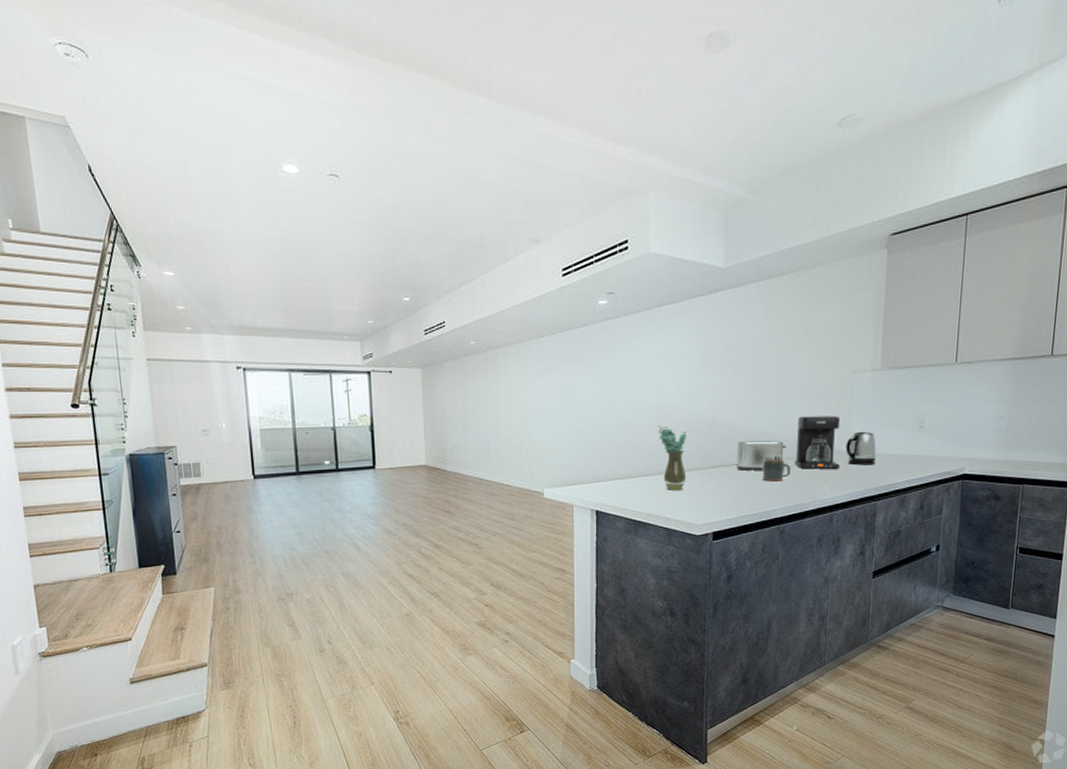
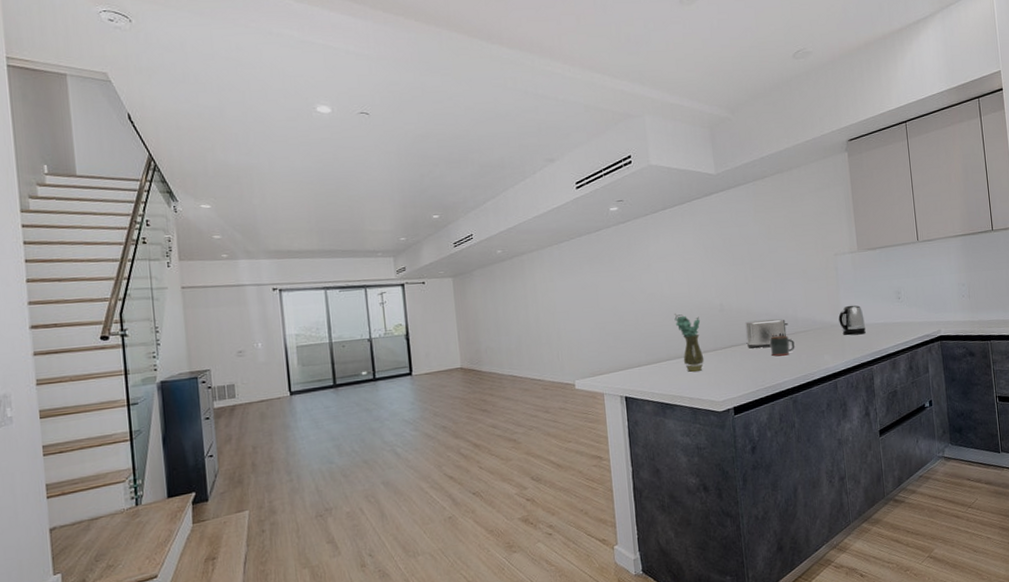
coffee maker: present [795,416,841,470] -> none [795,293,836,343]

